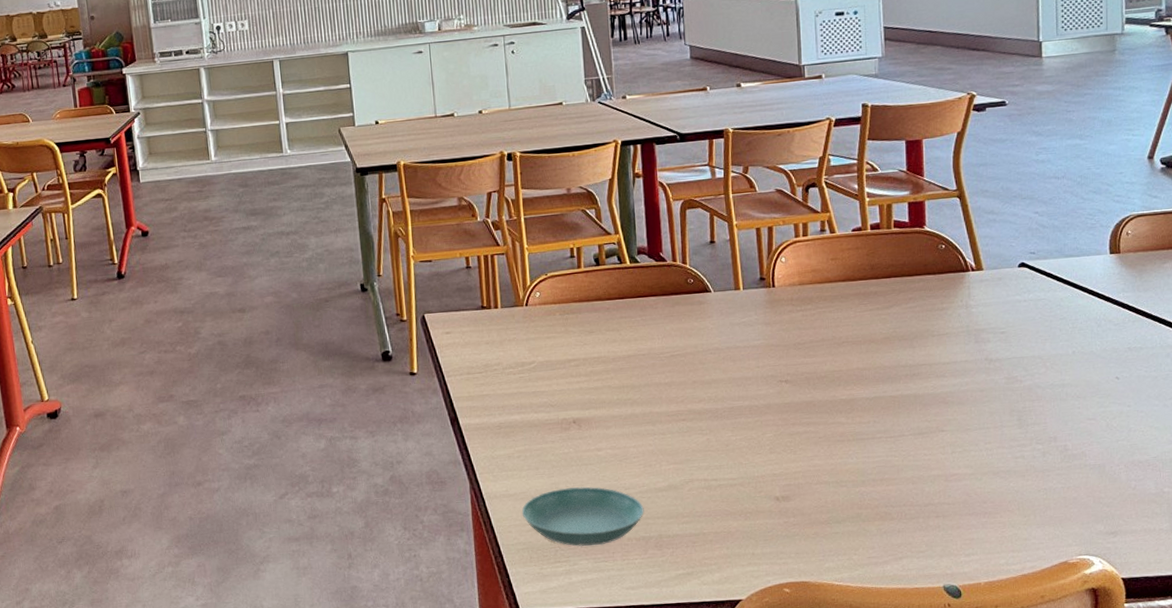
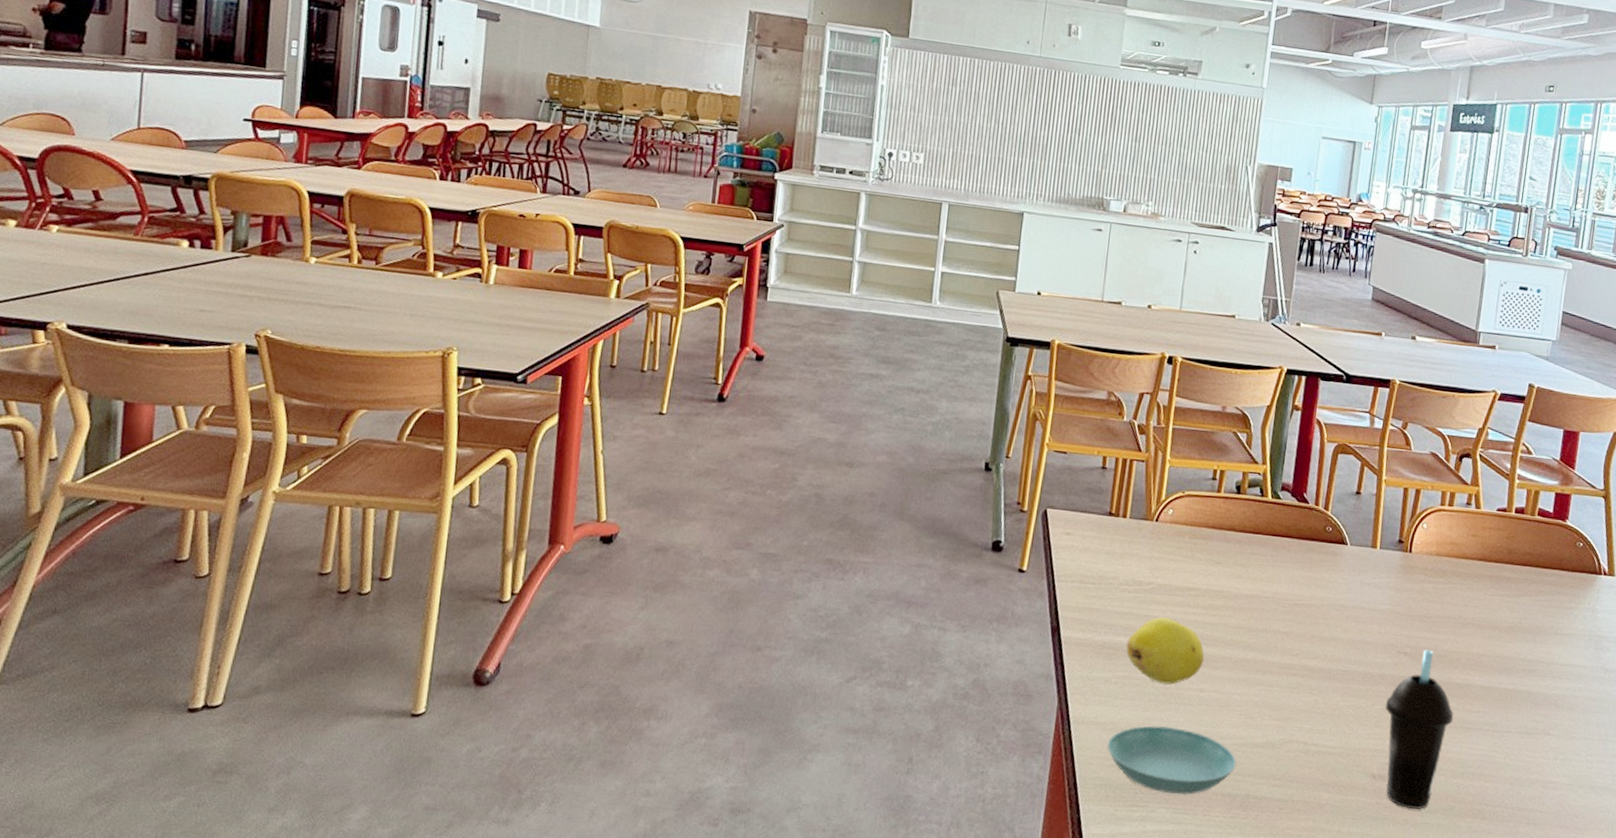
fruit: none [521,390,595,450] -> present [1126,617,1204,685]
cup: none [776,373,845,522] -> present [1384,649,1455,810]

